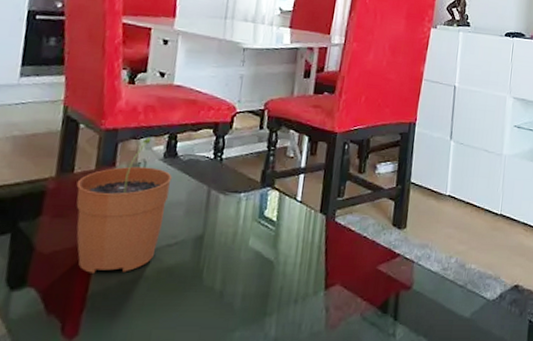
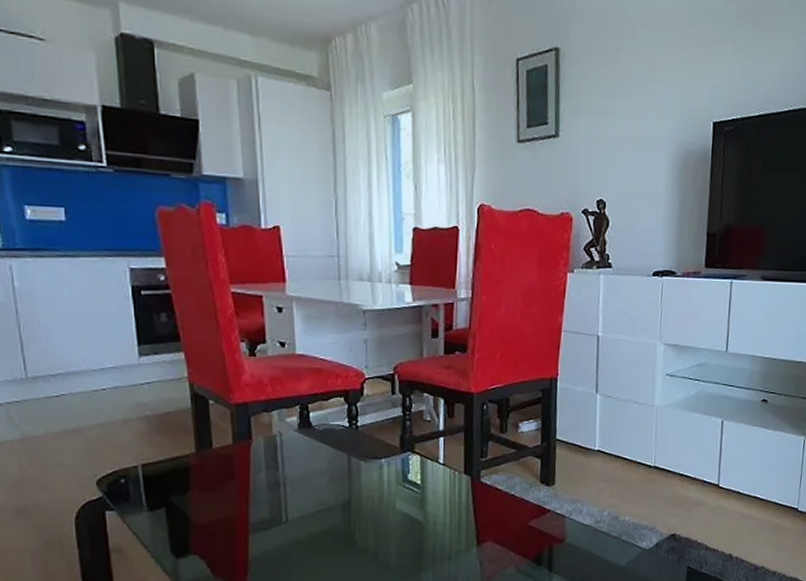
plant pot: present [76,137,172,273] -> none [217,410,310,540]

